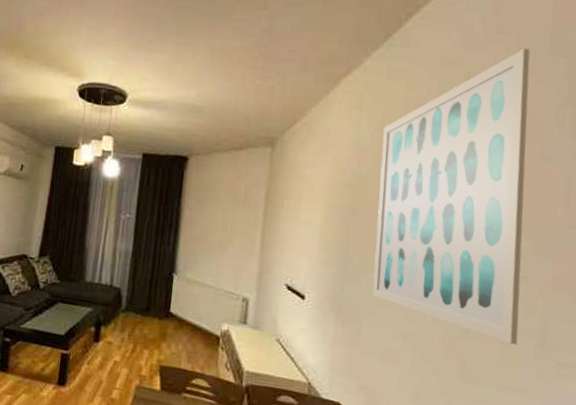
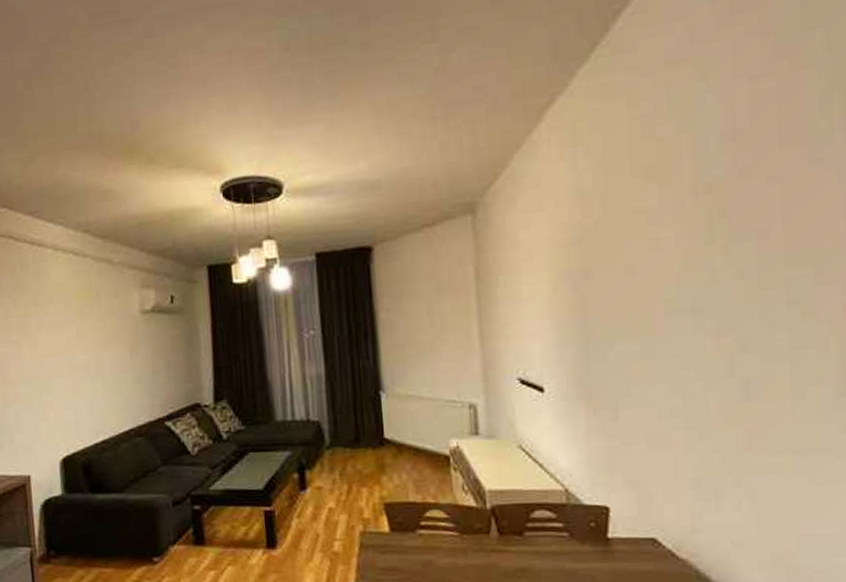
wall art: present [372,49,530,345] -> none [607,26,812,398]

